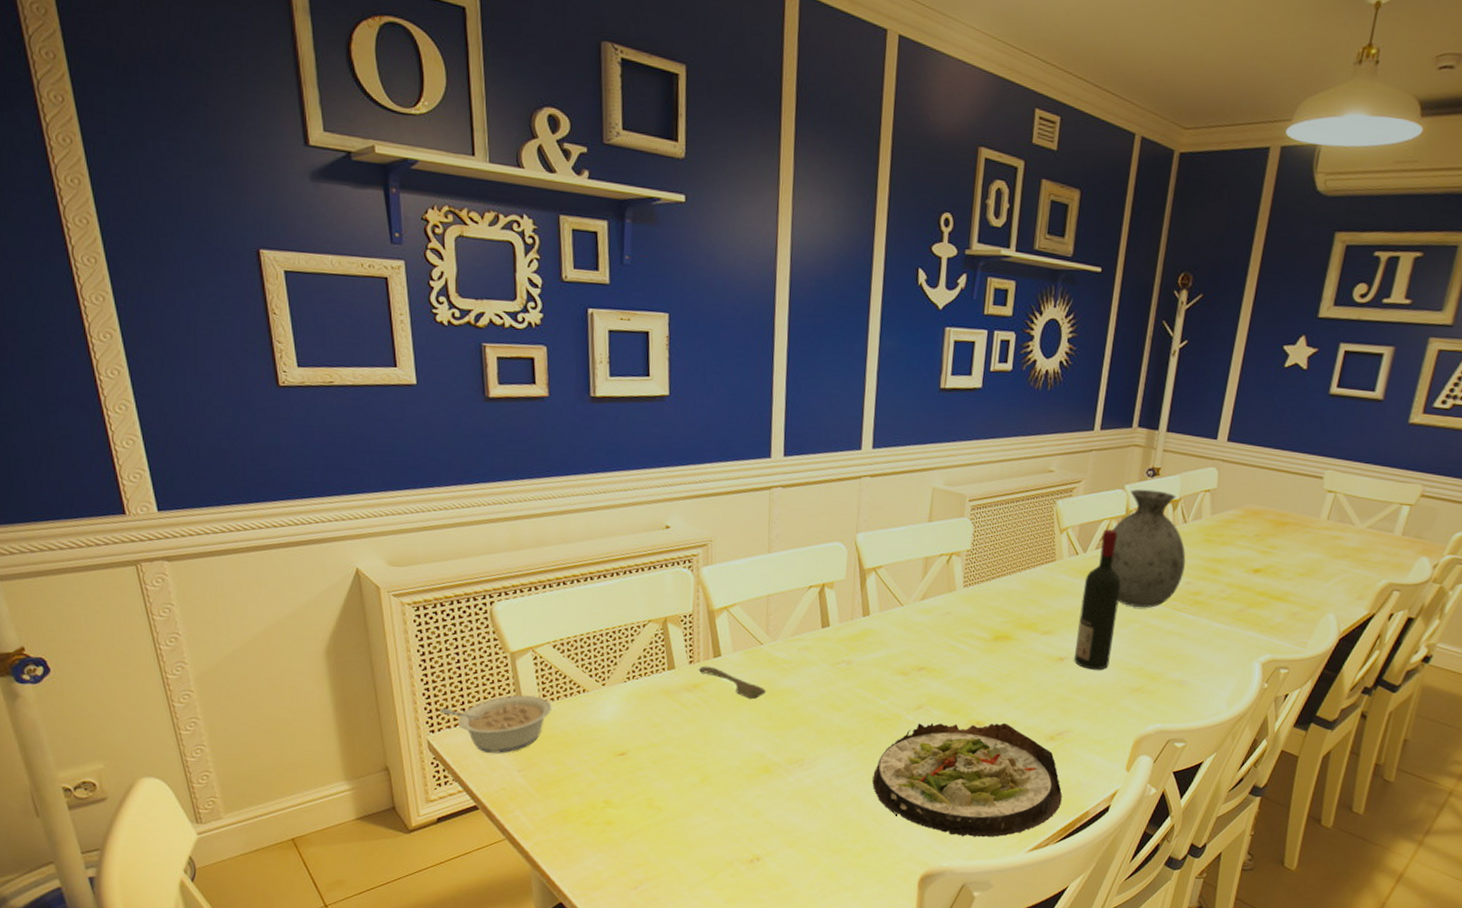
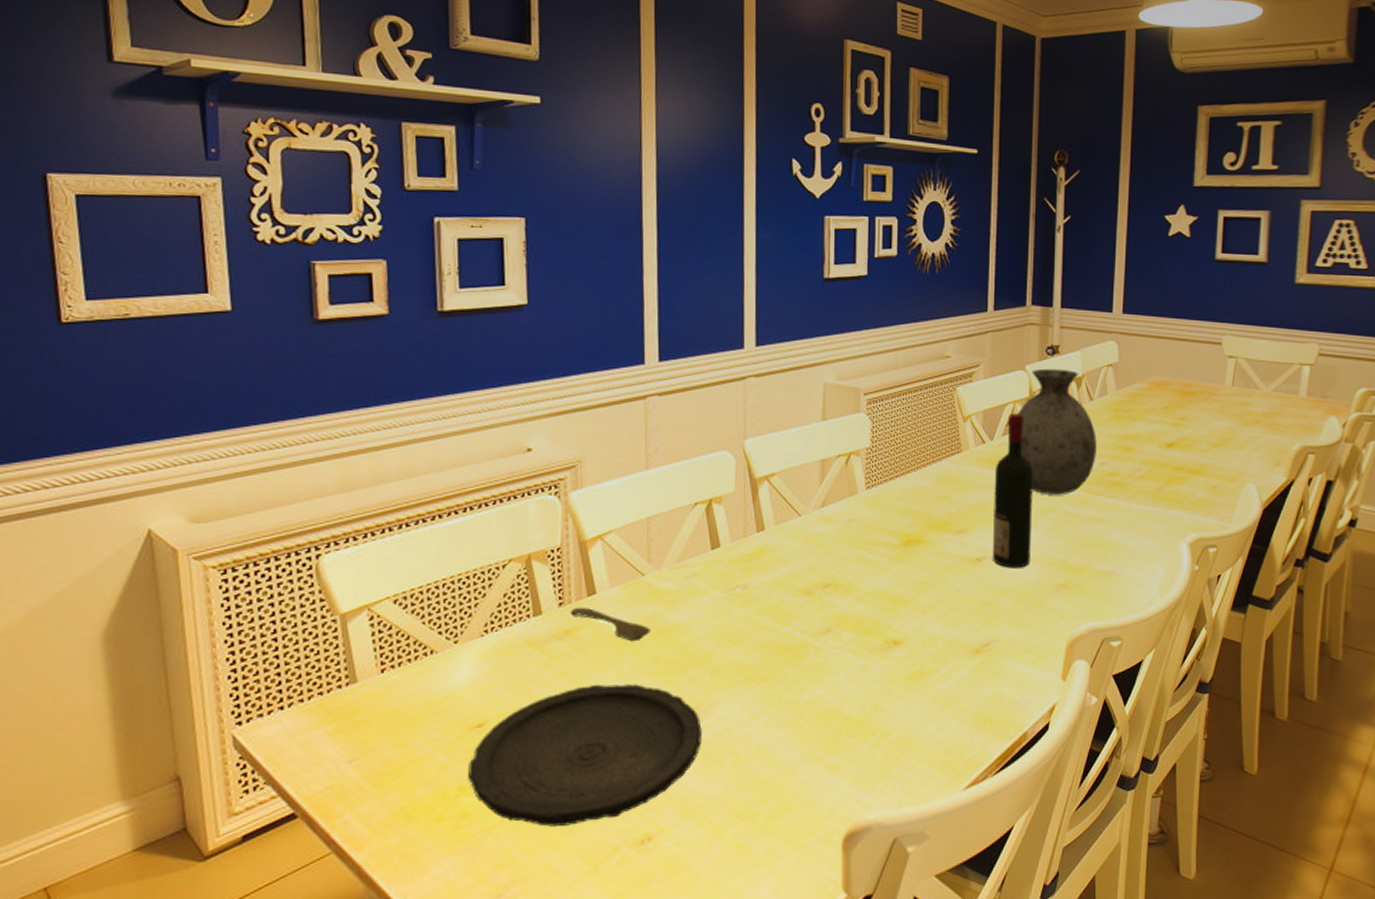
legume: present [439,695,552,754] -> none [249,664,392,743]
plate: none [612,731,806,841] -> present [468,684,702,827]
salad plate: present [872,723,1063,838] -> none [780,640,996,780]

